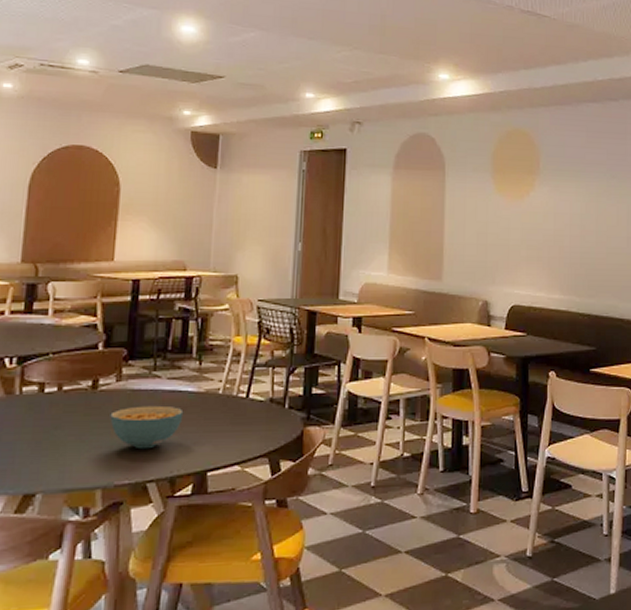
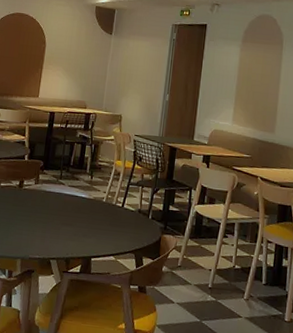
cereal bowl: present [110,405,184,450] -> none [29,203,78,235]

